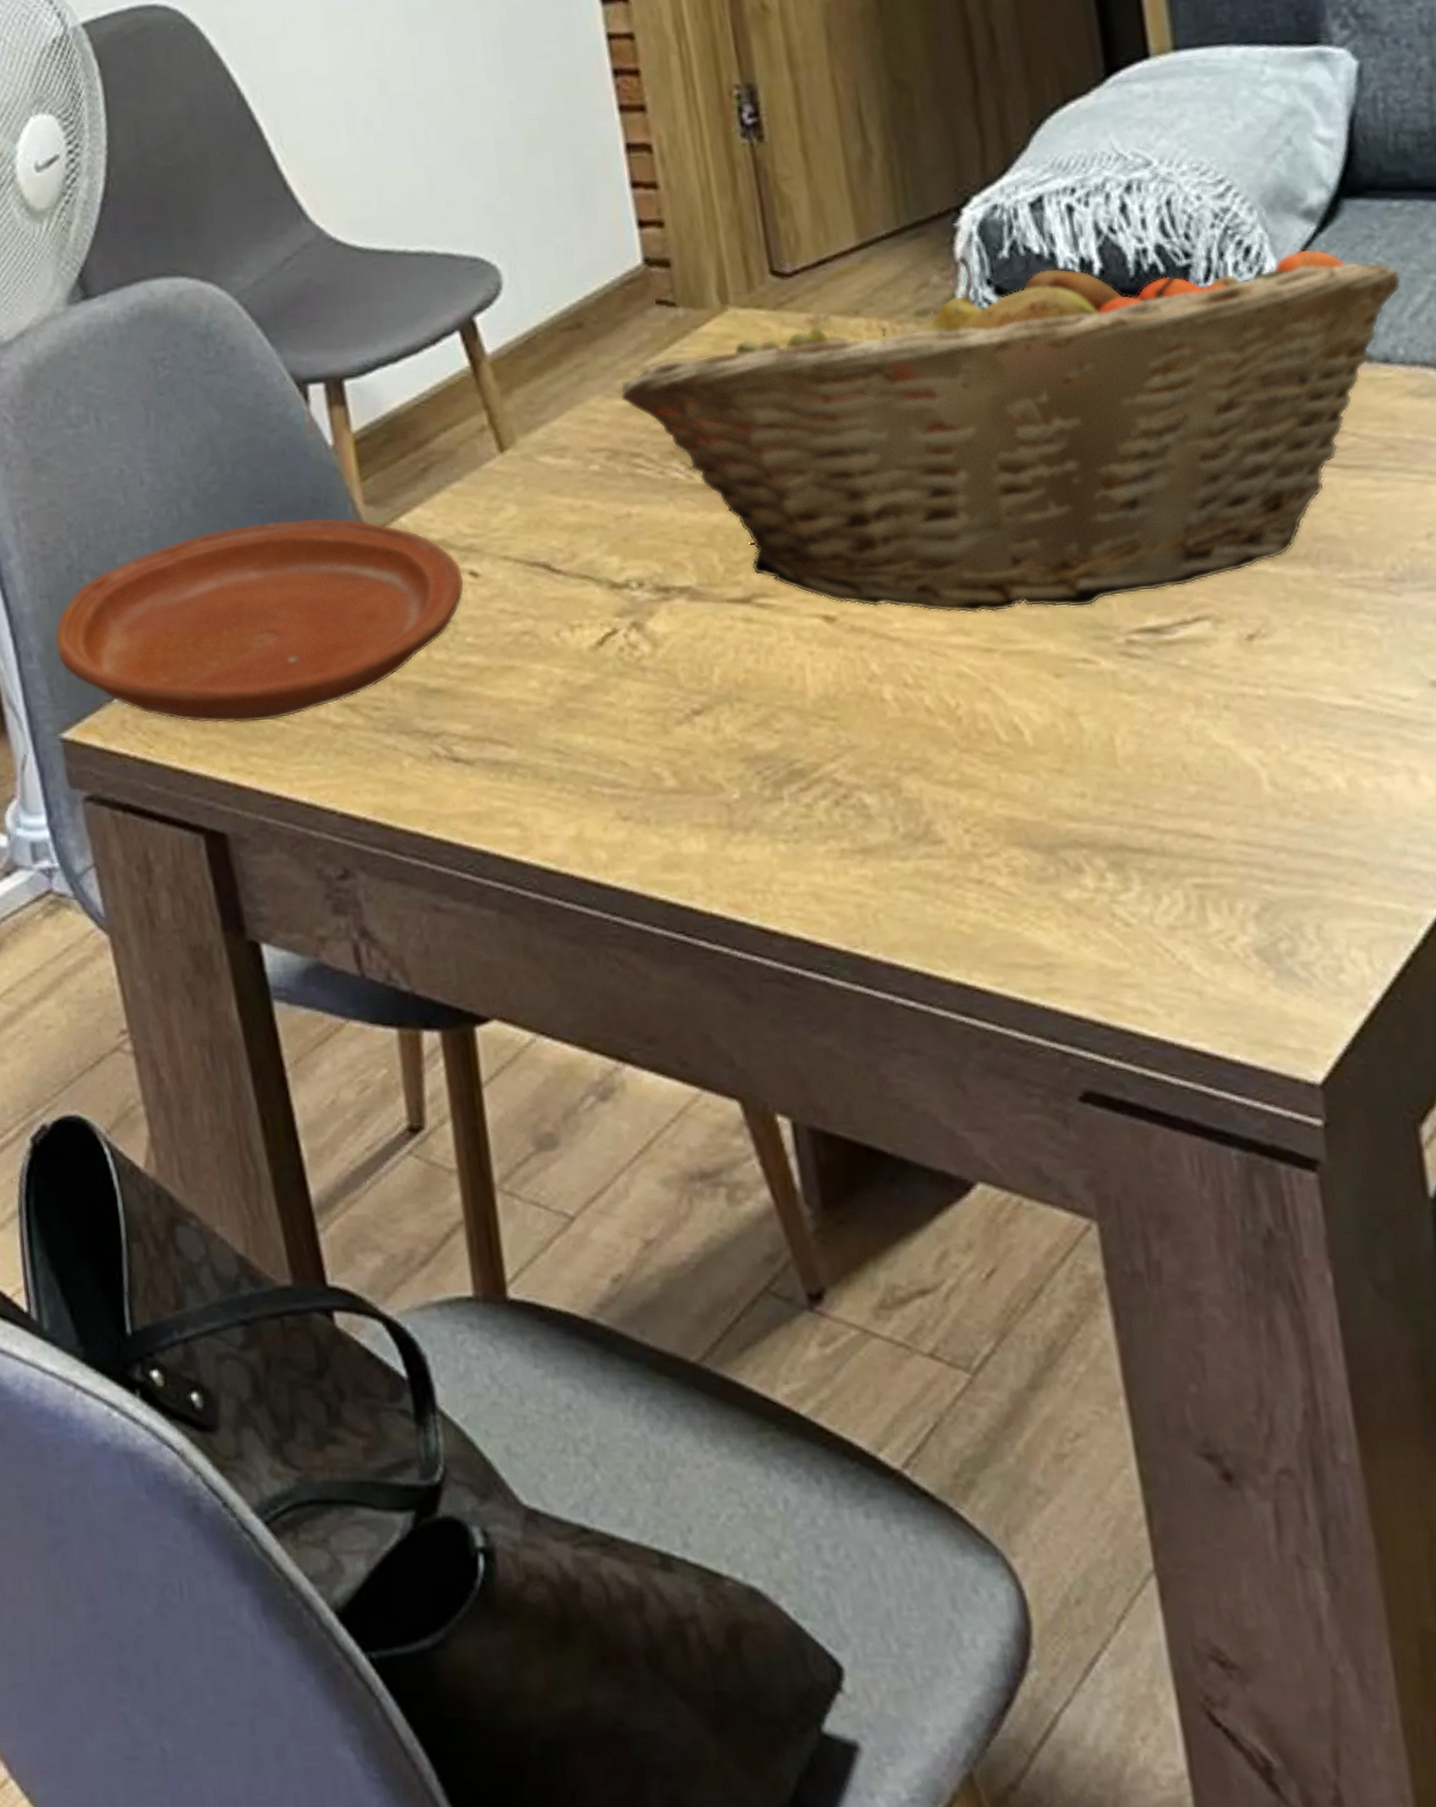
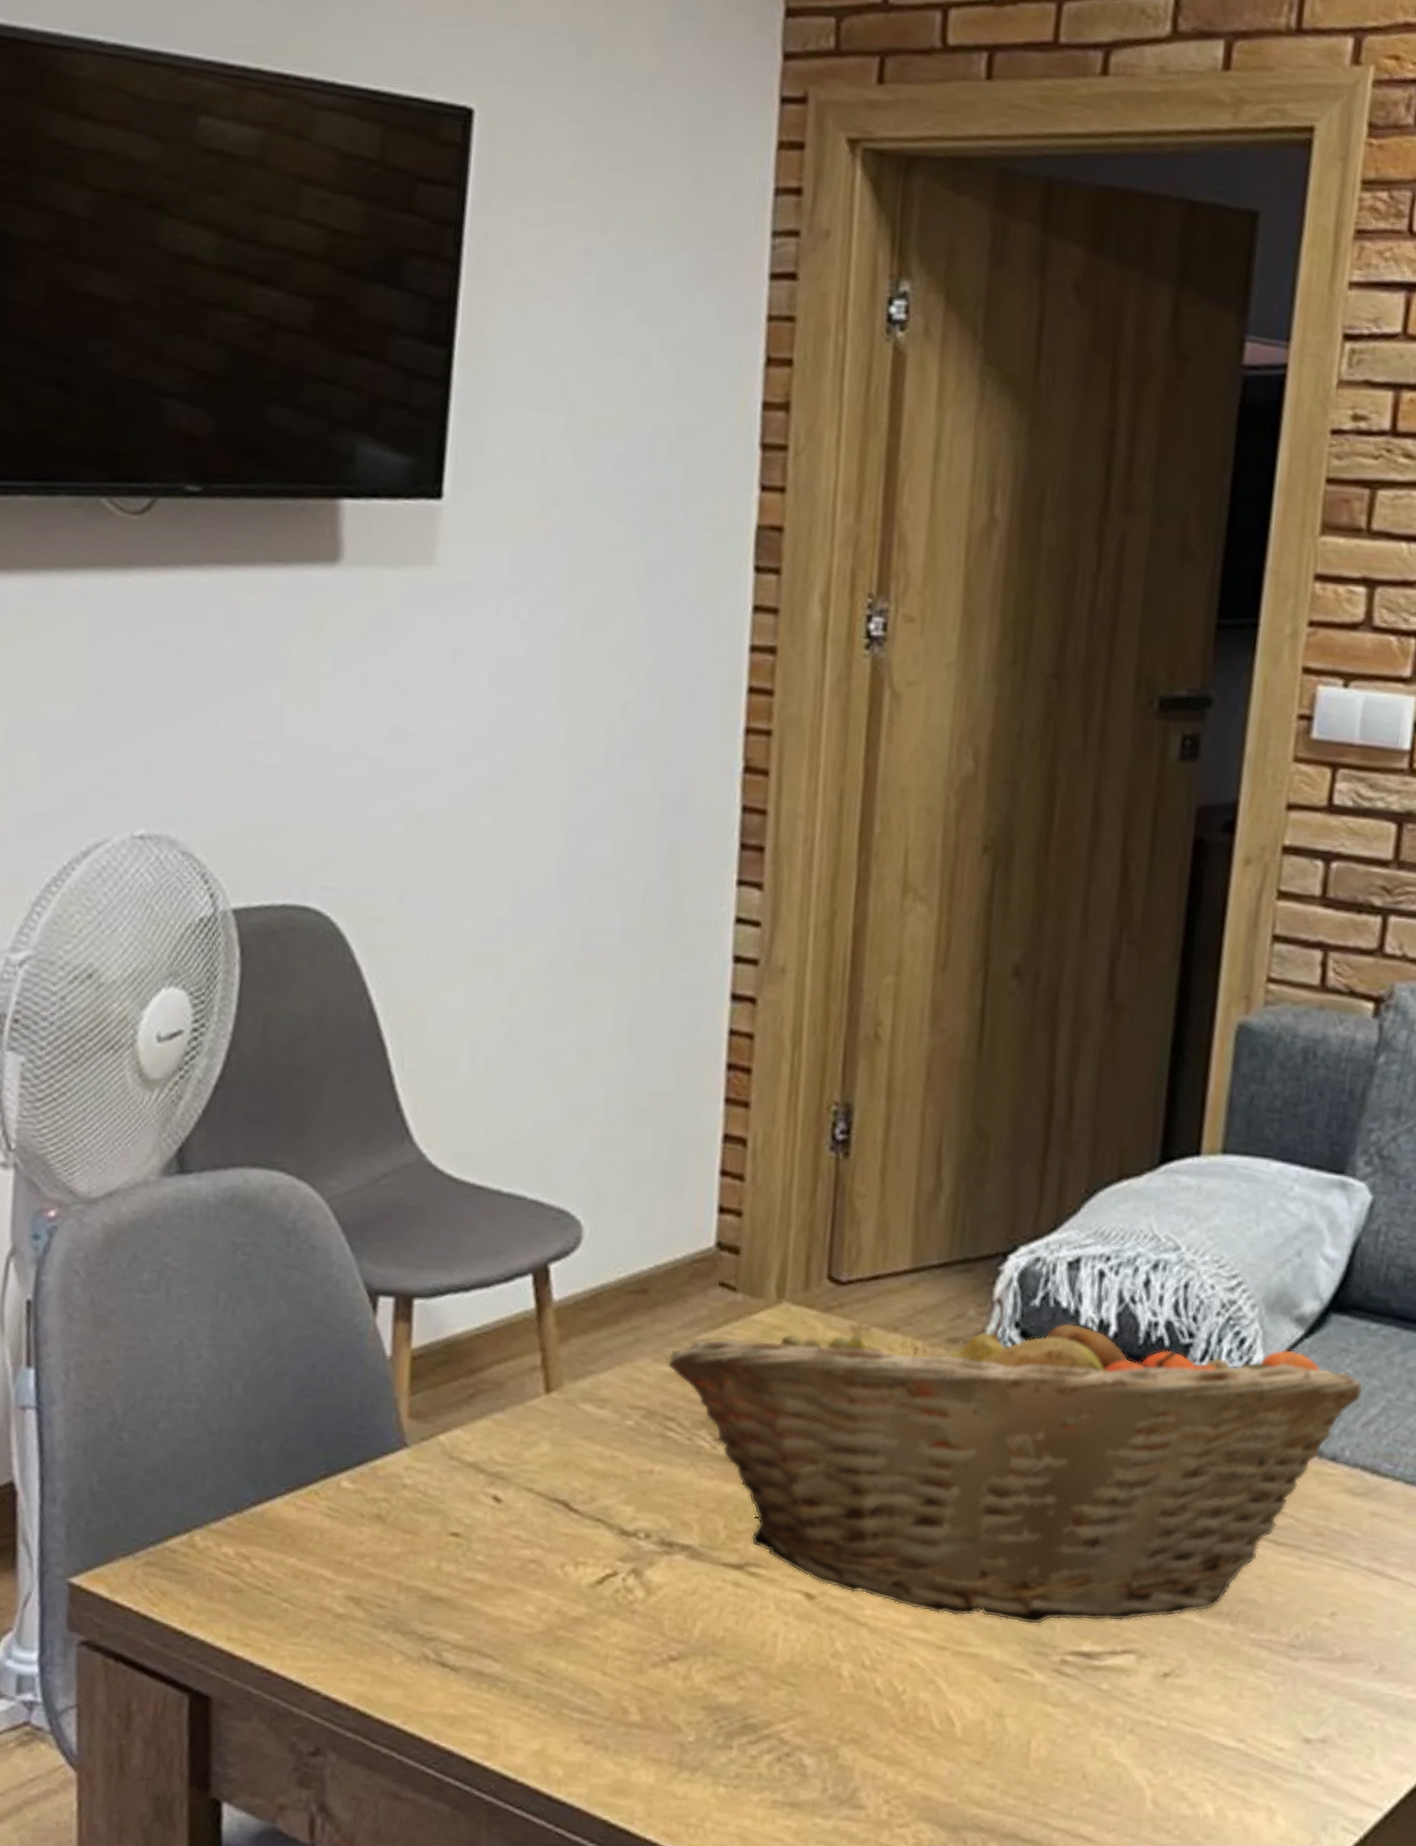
plate: present [54,517,465,724] -> none [81,1415,488,1601]

